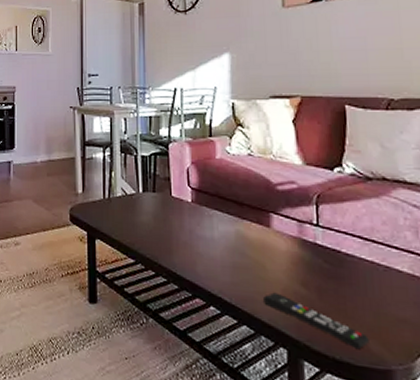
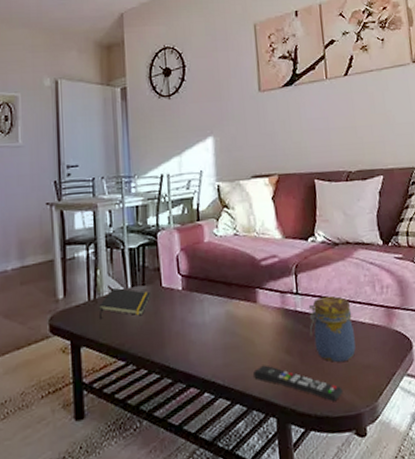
notepad: none [113,191,160,220] -> present [99,288,150,319]
jar: none [330,233,389,310] -> present [308,295,356,363]

